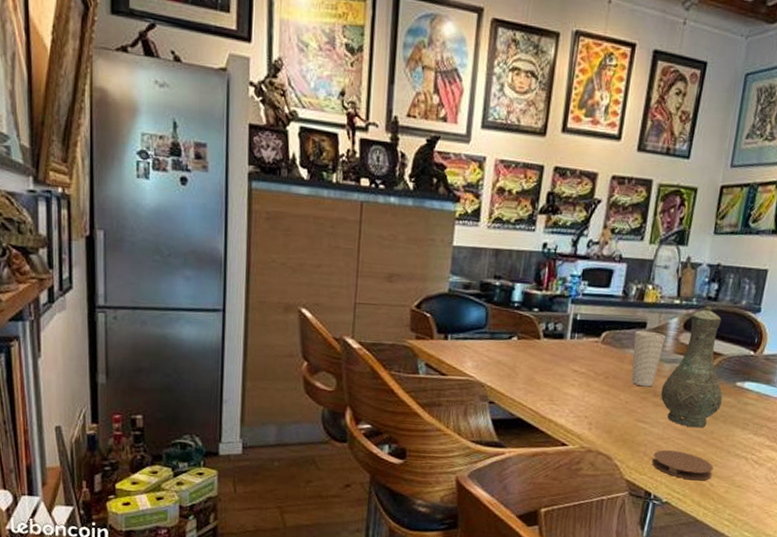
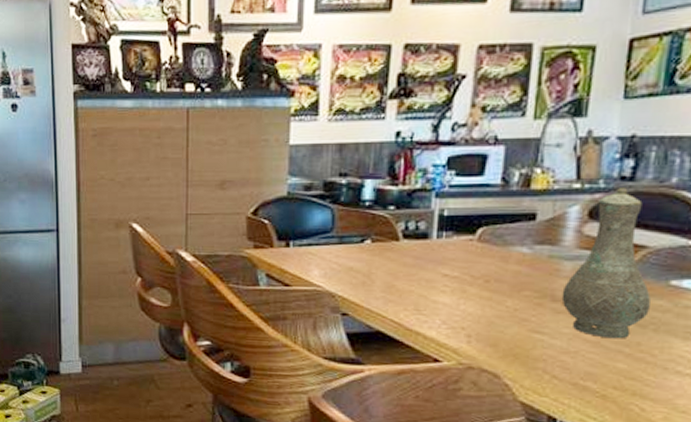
cup: present [631,330,666,387] -> none [519,223,563,291]
coaster: present [652,449,714,481] -> none [555,366,644,405]

